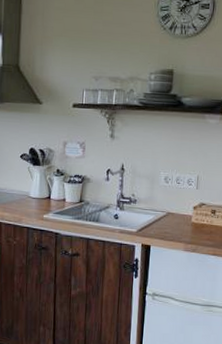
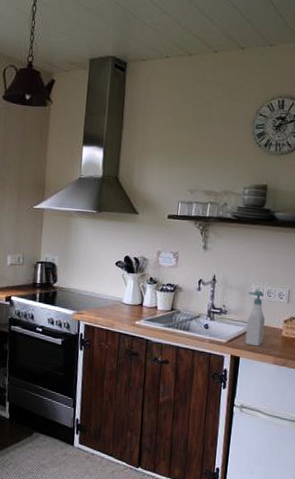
soap bottle: none [155,179,175,234] -> present [245,291,266,347]

